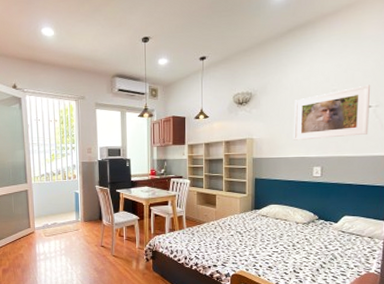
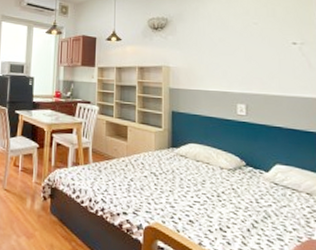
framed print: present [293,85,371,140] -> none [213,21,296,74]

